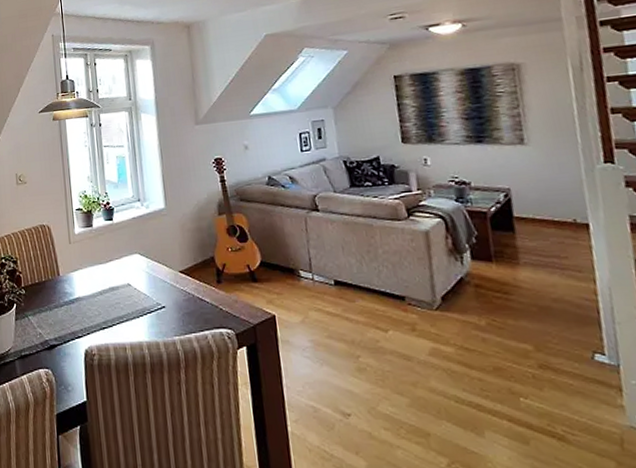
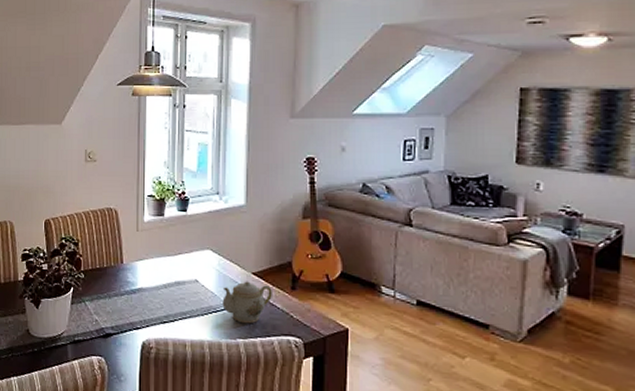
teapot: none [154,279,201,321] -> present [222,281,272,324]

